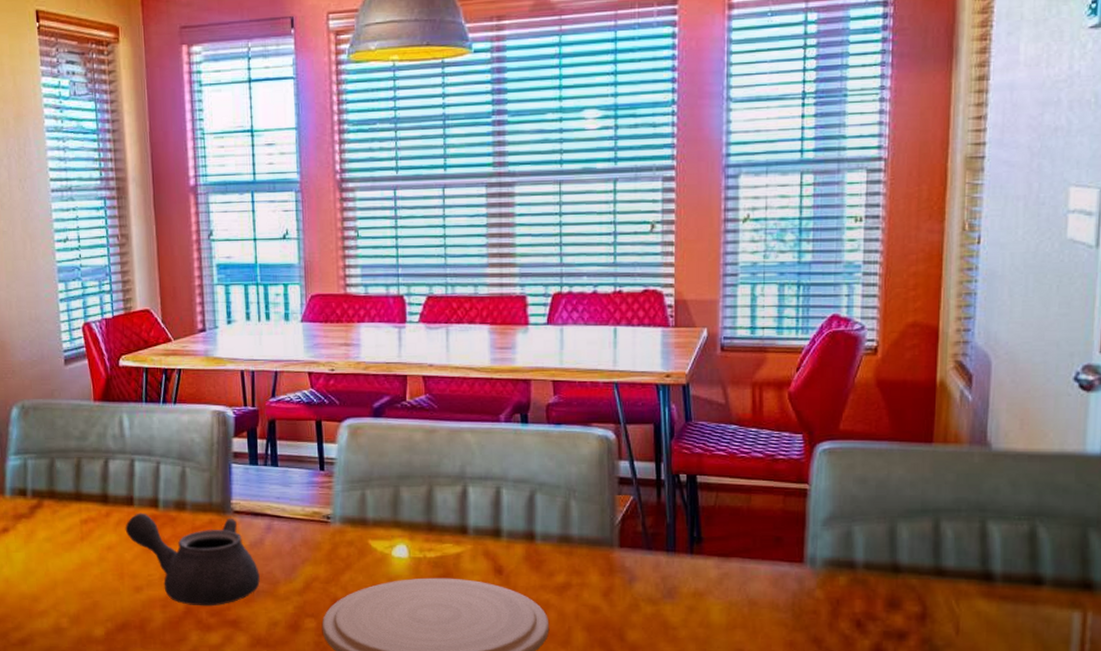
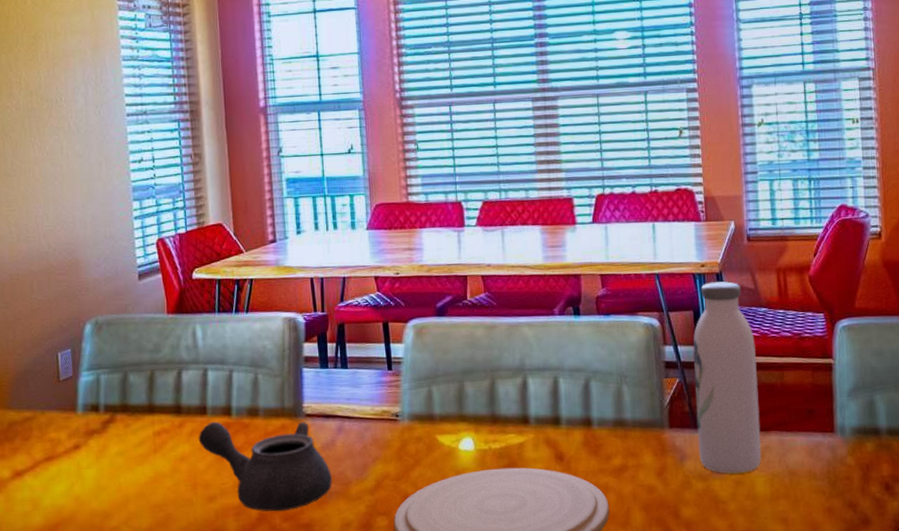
water bottle: none [650,393,722,599] -> present [693,281,761,474]

